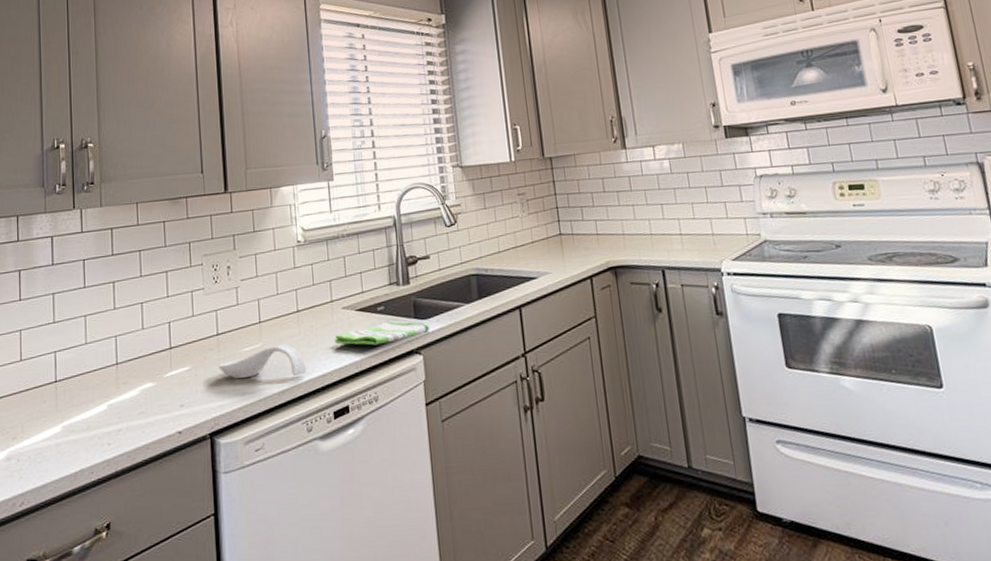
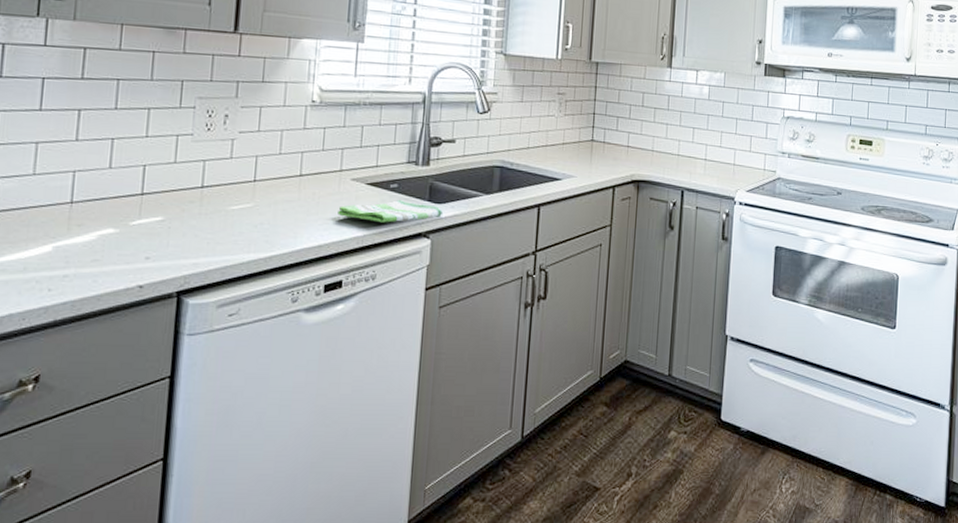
spoon rest: present [218,344,307,379] -> none [198,208,302,243]

